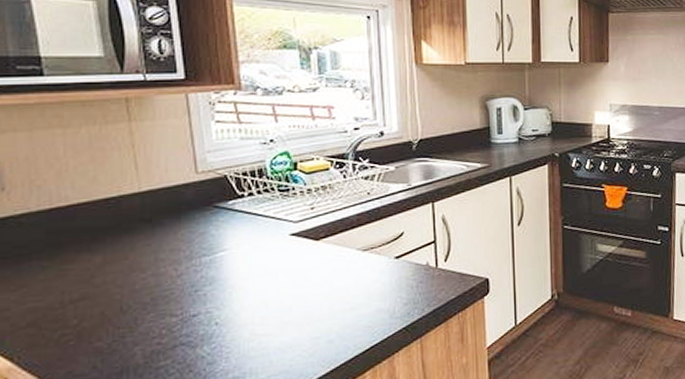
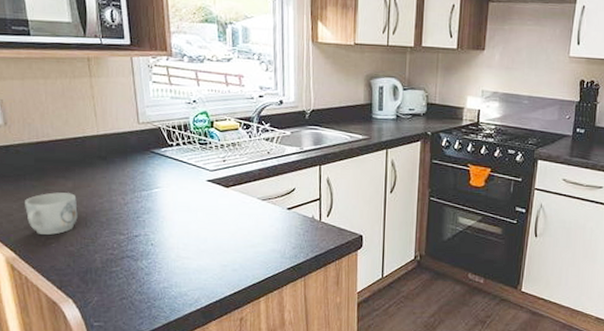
mug: none [29,270,109,331] -> present [25,192,78,235]

